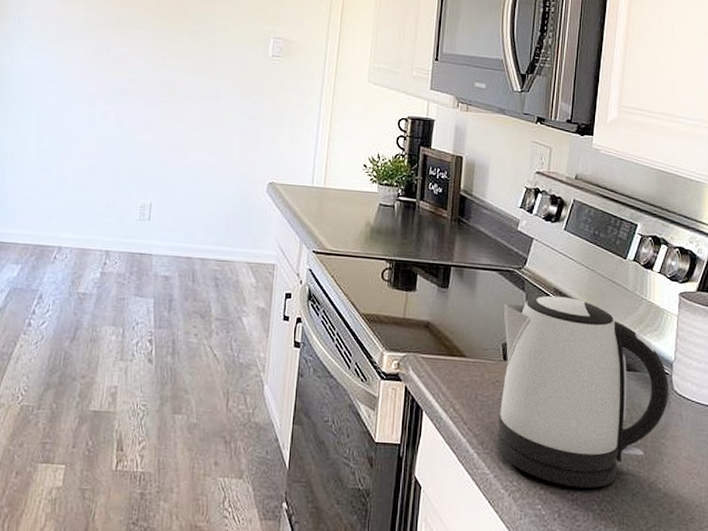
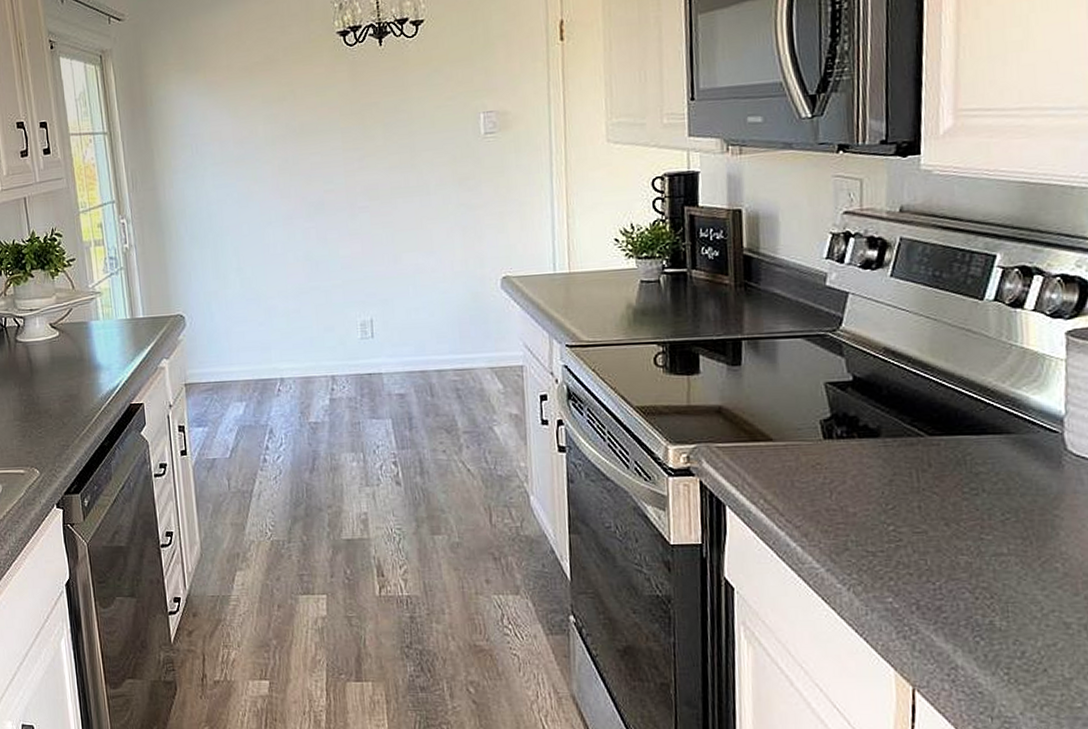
kettle: present [495,295,669,489] -> none [816,356,1061,575]

